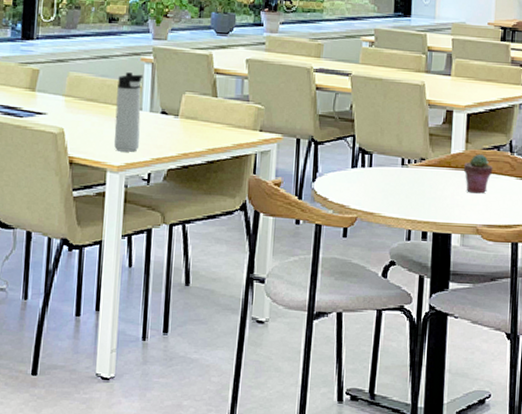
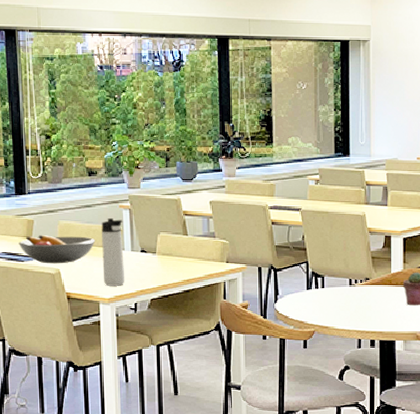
fruit bowl: none [19,87,109,122] -> present [18,235,95,264]

